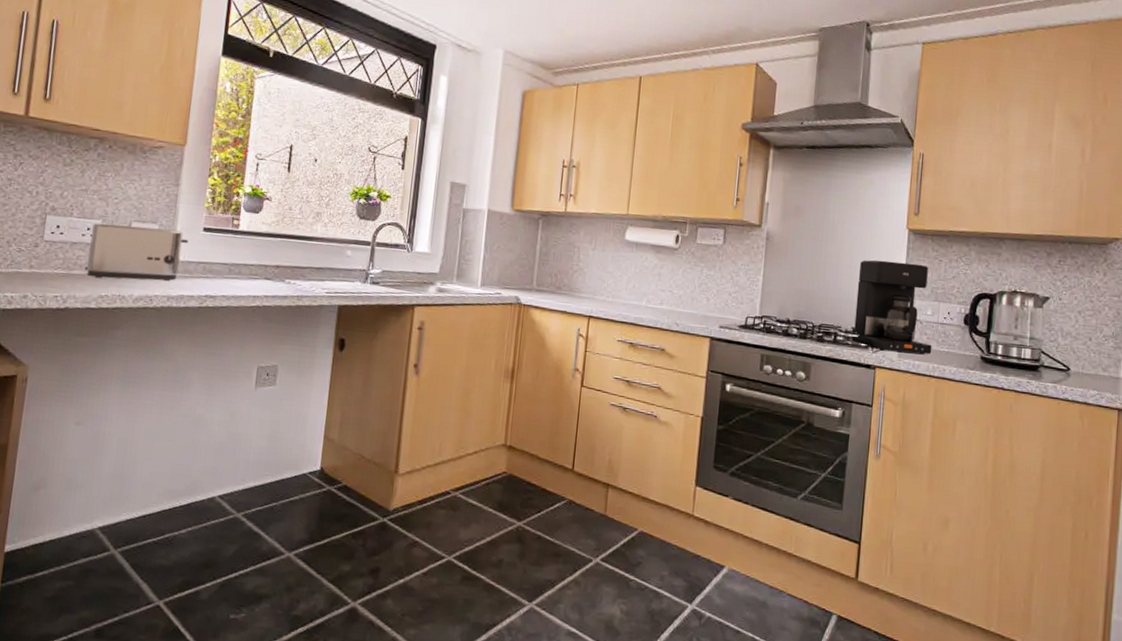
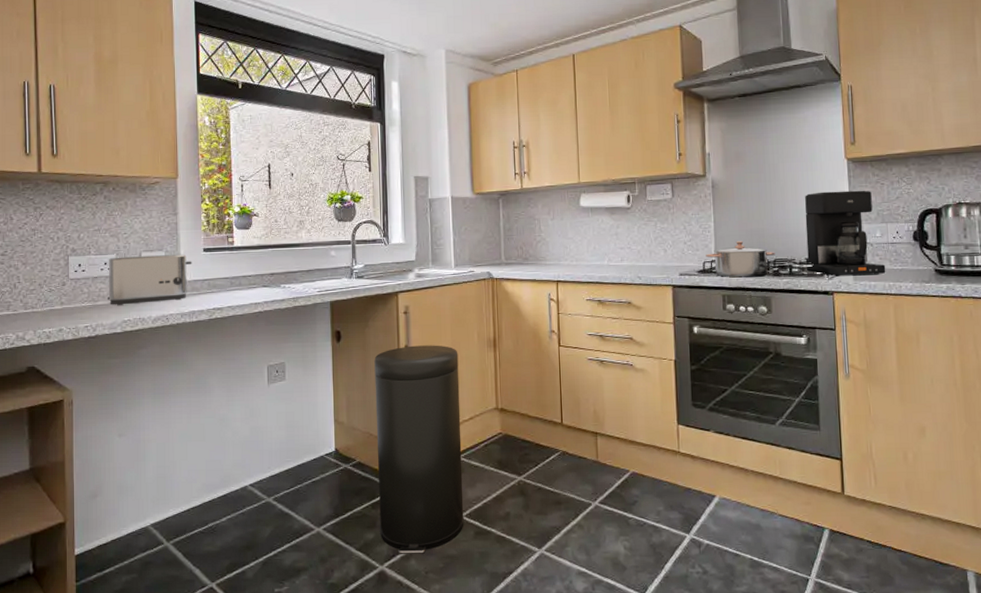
pedal bin: none [357,365,472,595] -> present [374,345,464,555]
cooking pot: none [750,299,822,341] -> present [706,240,775,278]

